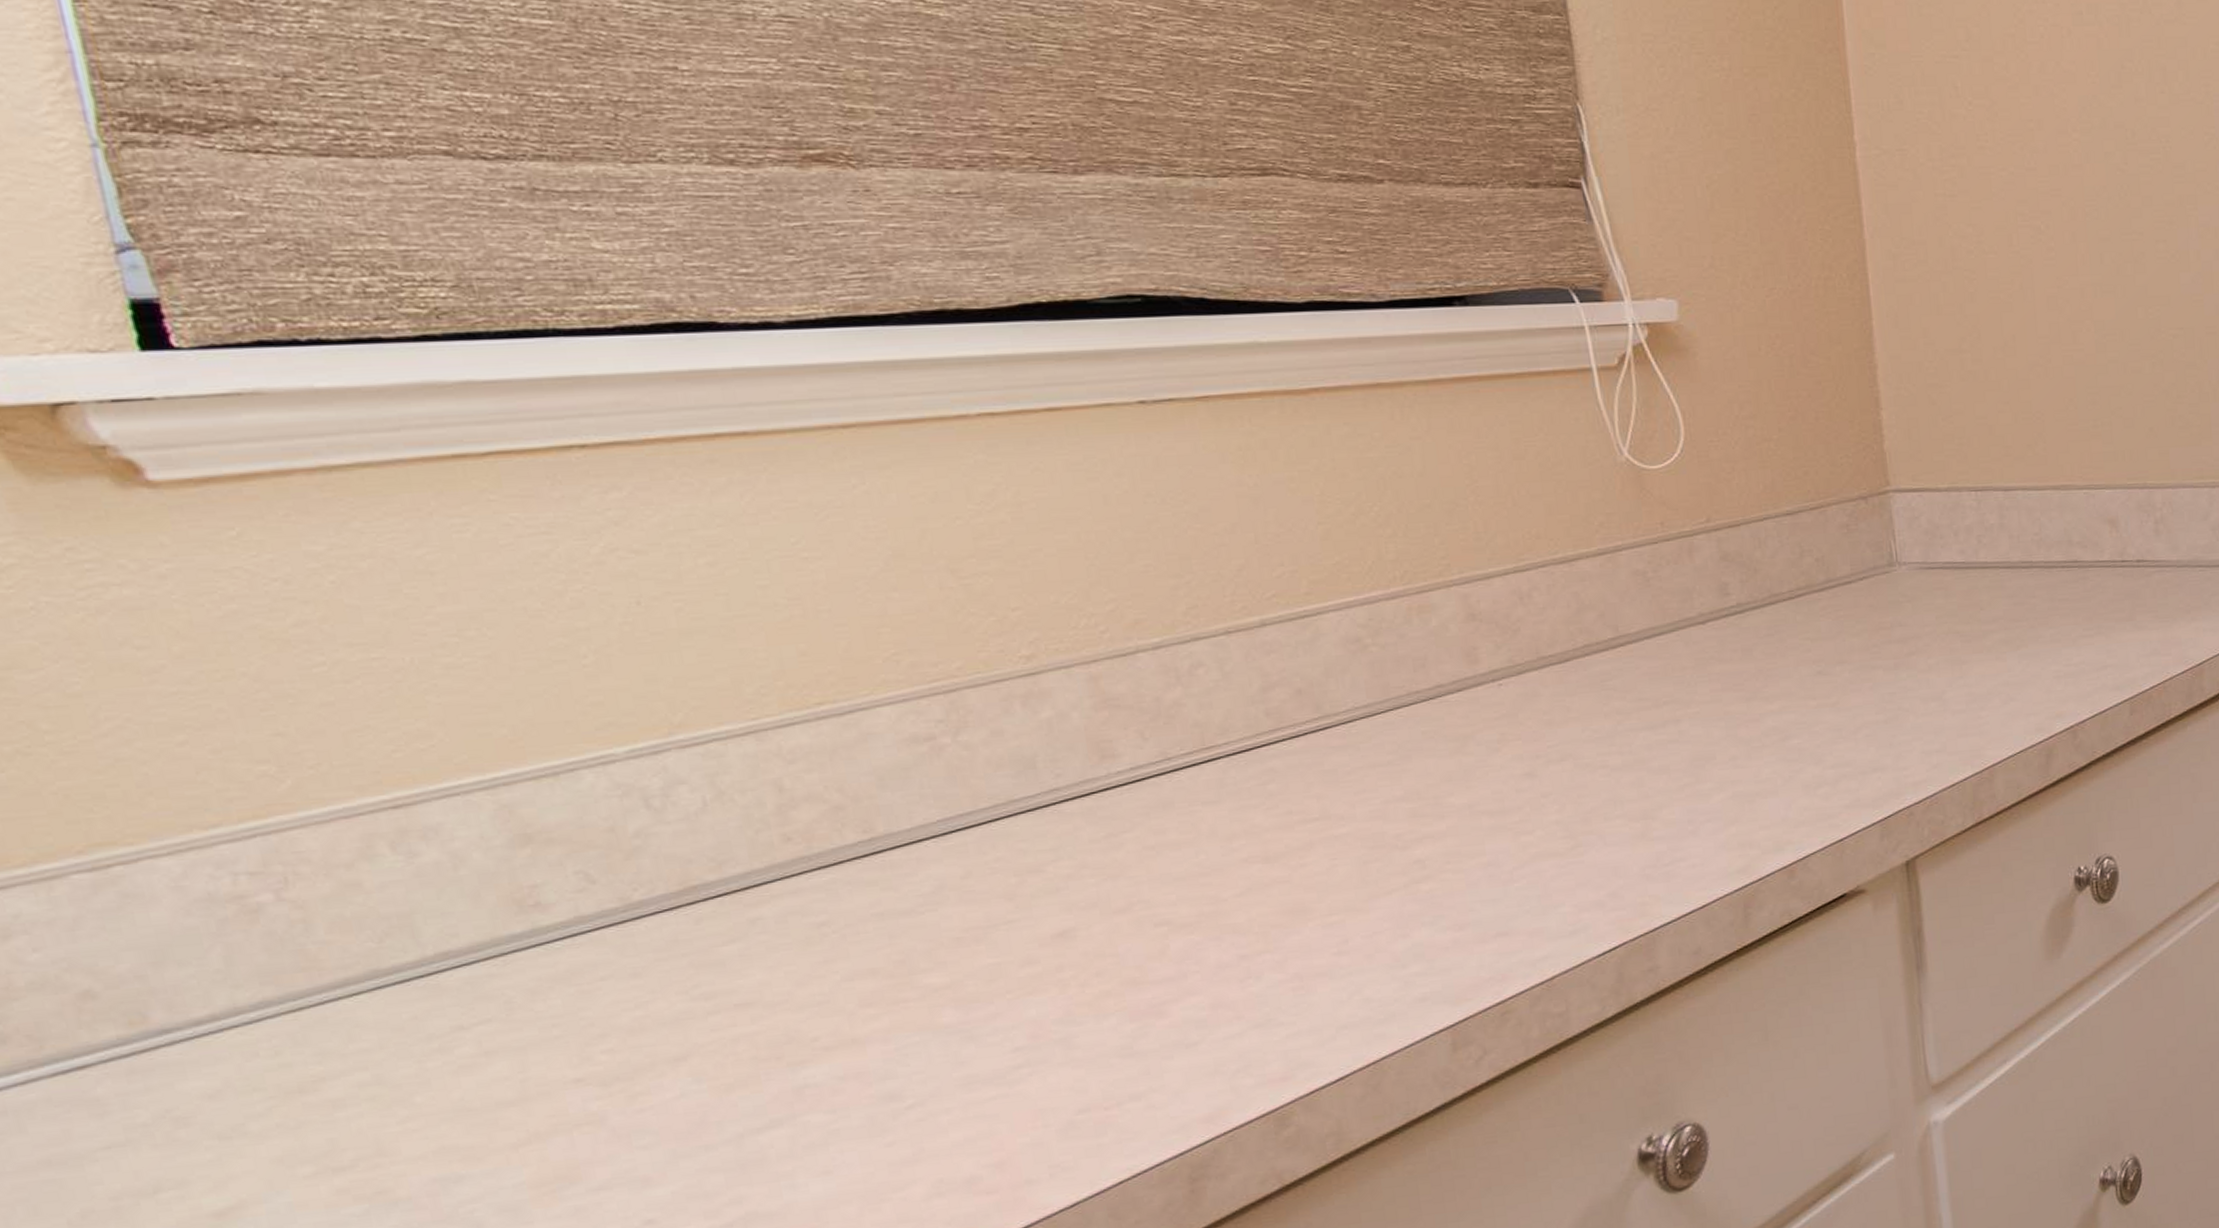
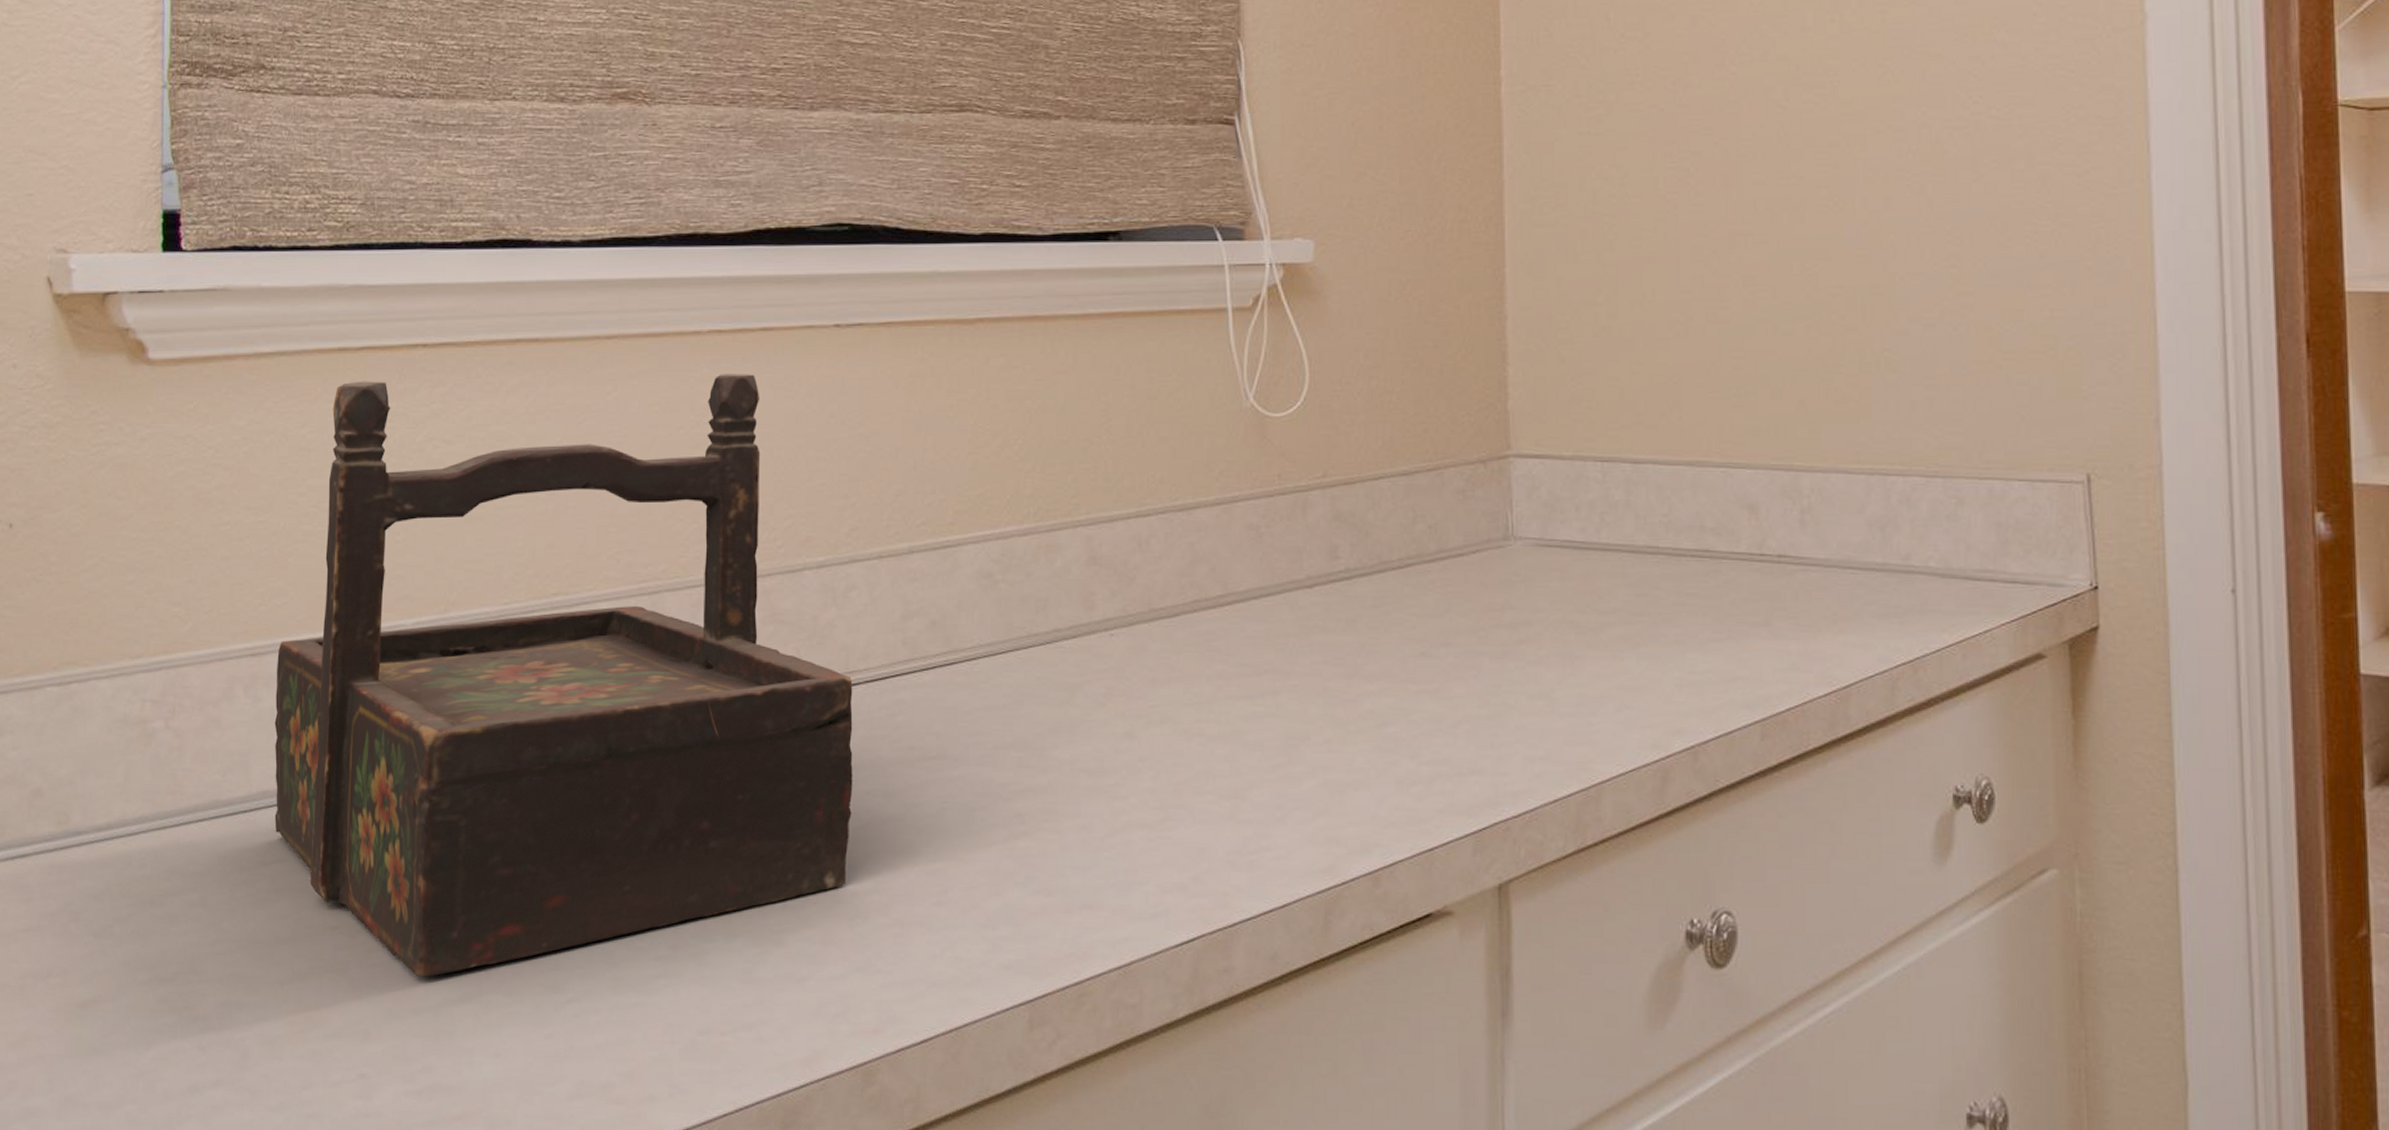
decorative box: none [432,457,1232,1113] -> present [274,374,853,978]

